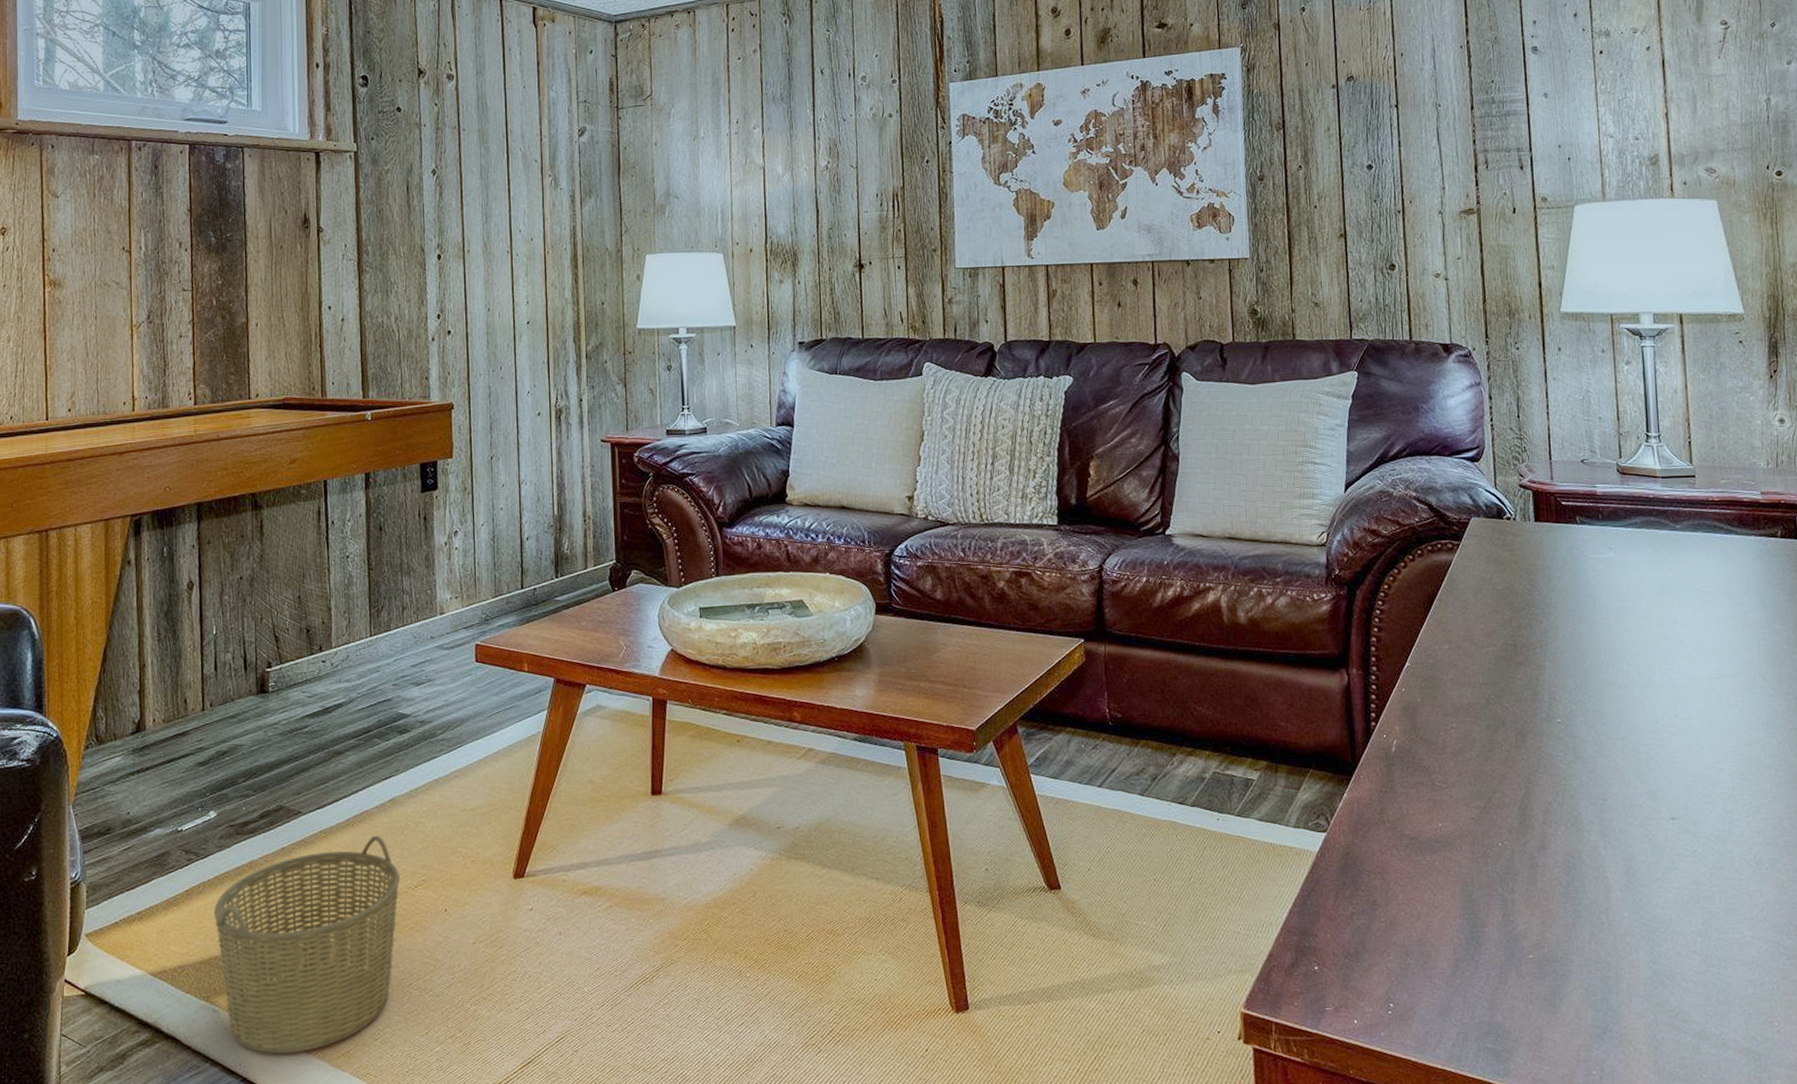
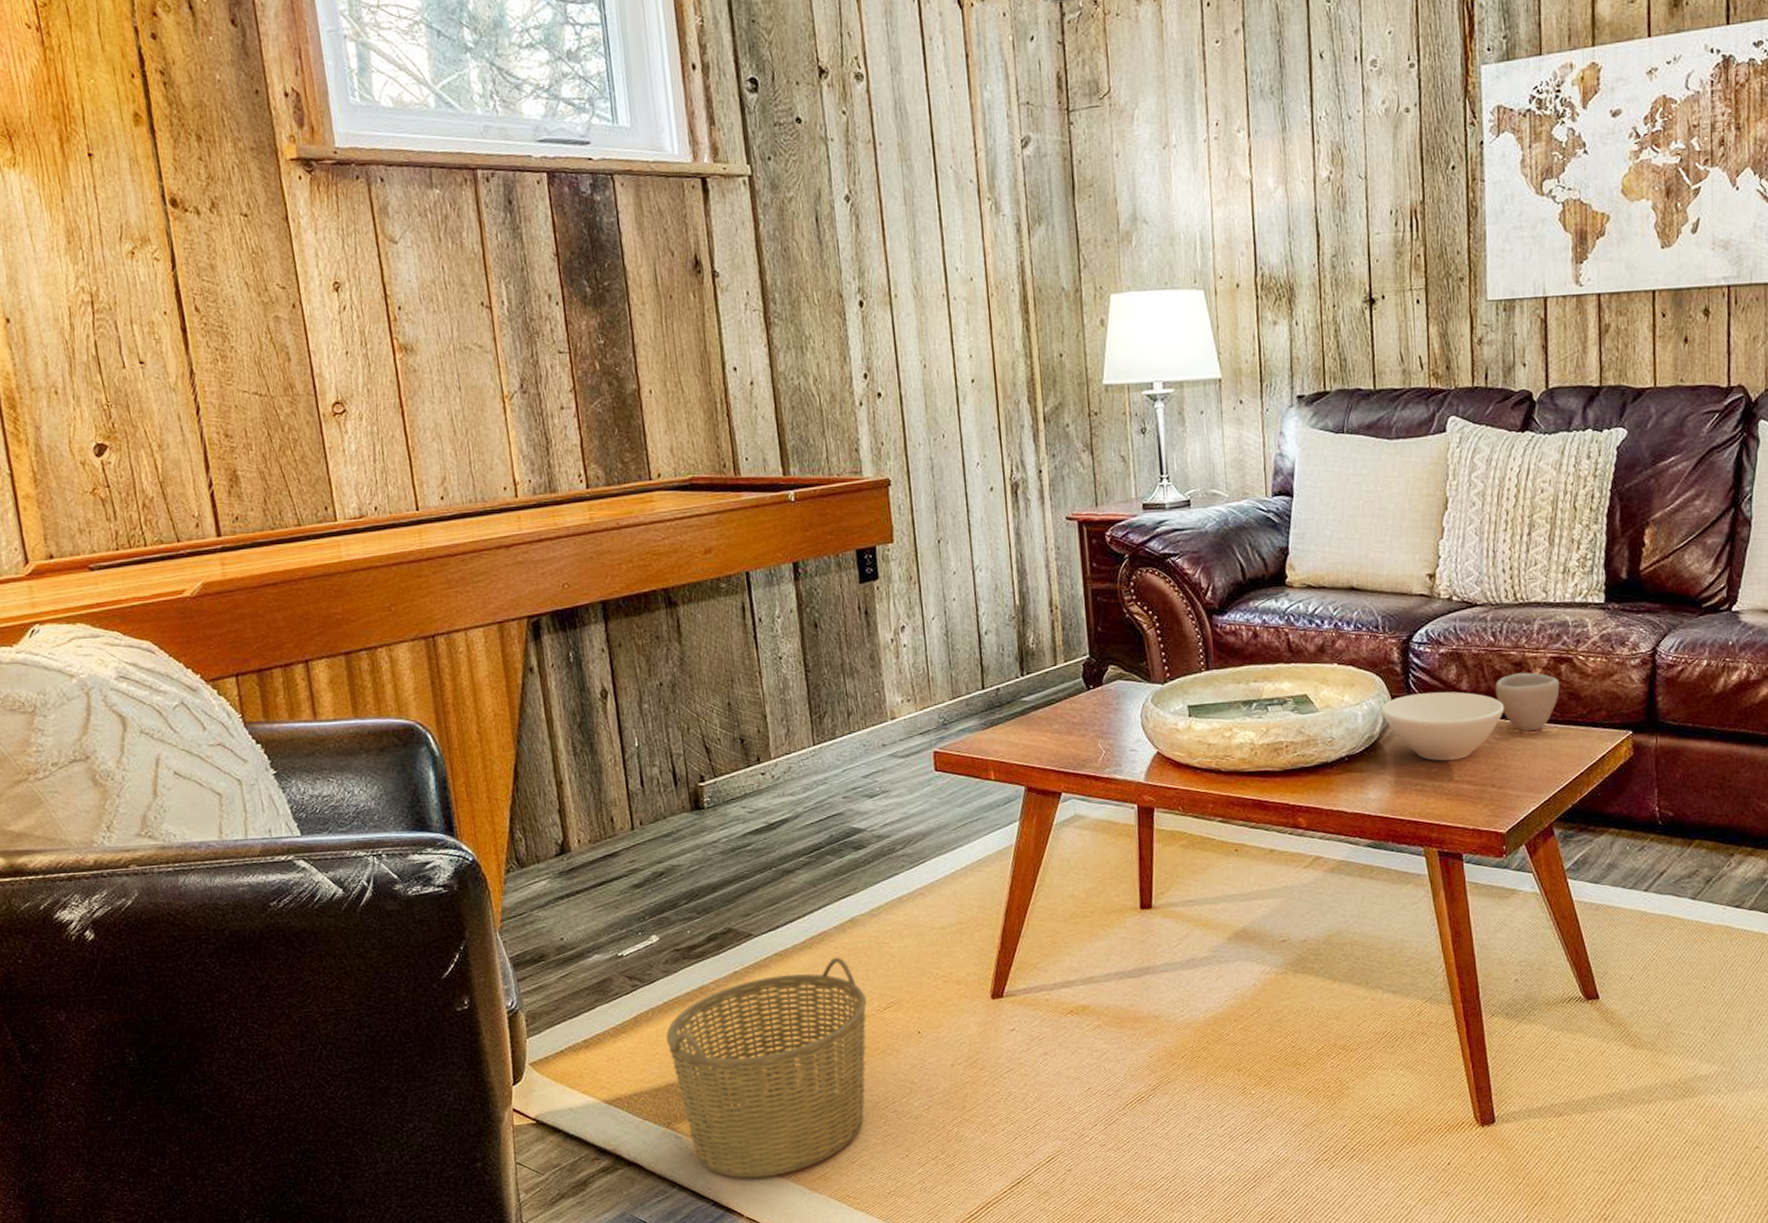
bowl: none [867,600,973,663] -> present [1381,691,1505,762]
cup: none [965,584,1021,637] -> present [1495,672,1560,731]

